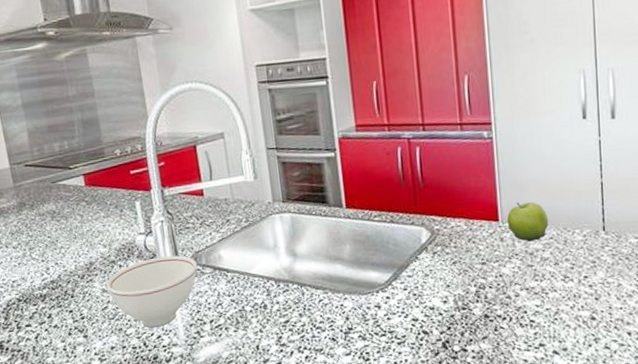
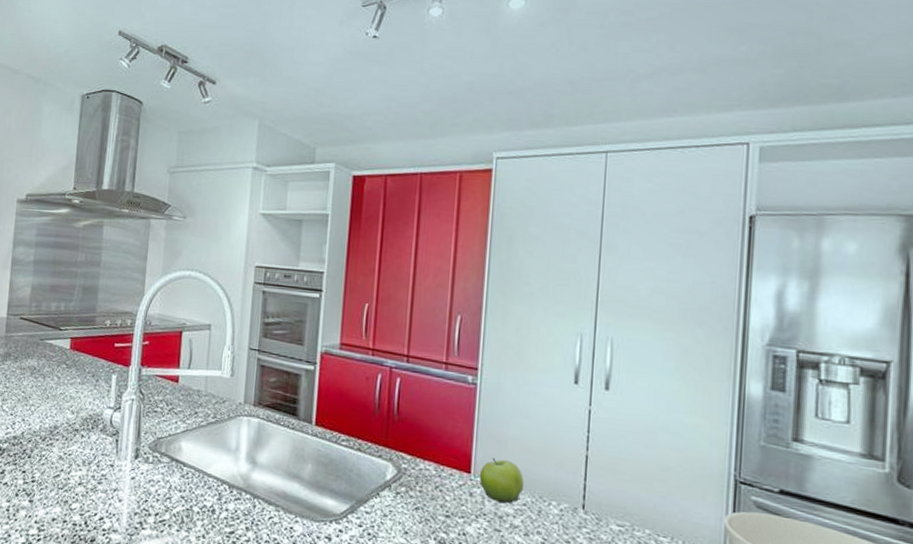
bowl: present [106,255,198,328] -> none [64,434,157,509]

